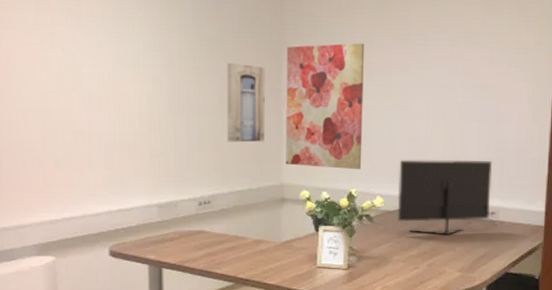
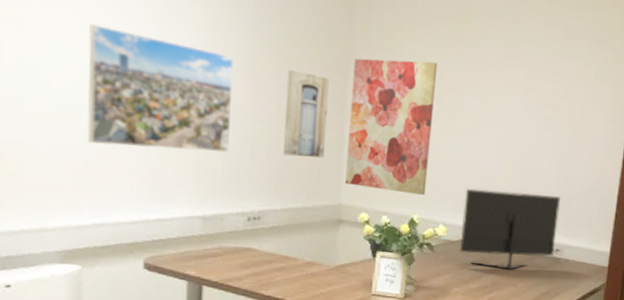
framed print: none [51,37,179,146] -> present [87,23,235,152]

